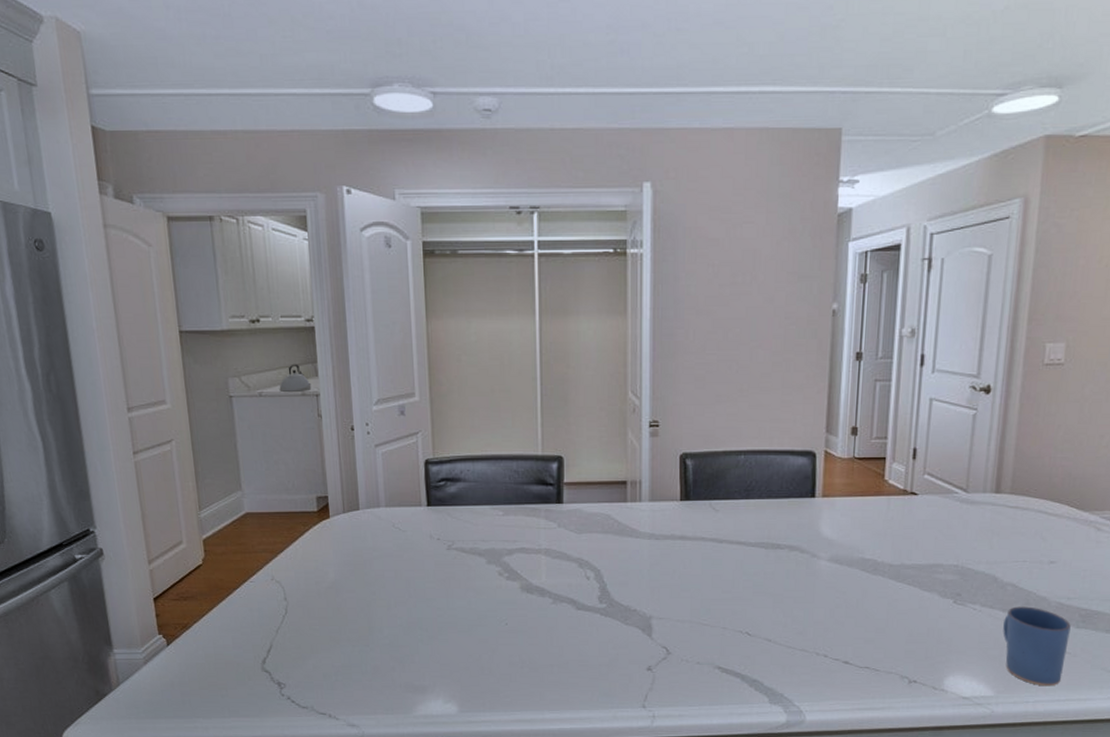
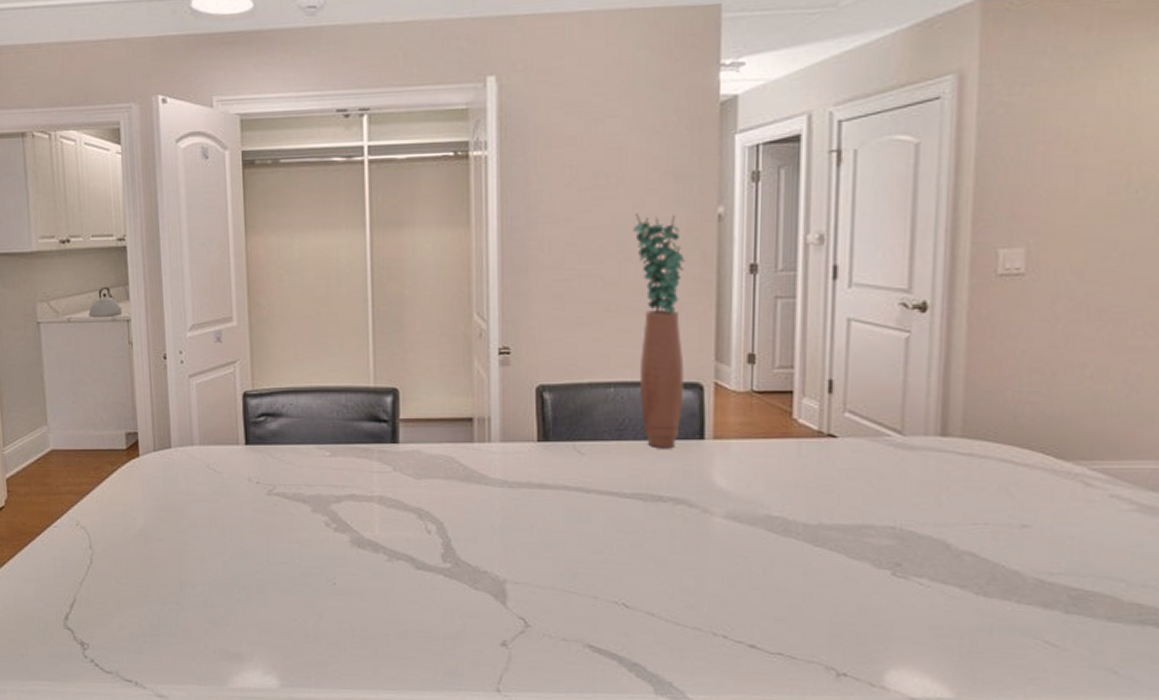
vase: none [763,307,805,506] -> present [633,213,686,449]
mug: present [1003,606,1071,685] -> none [961,582,1057,688]

